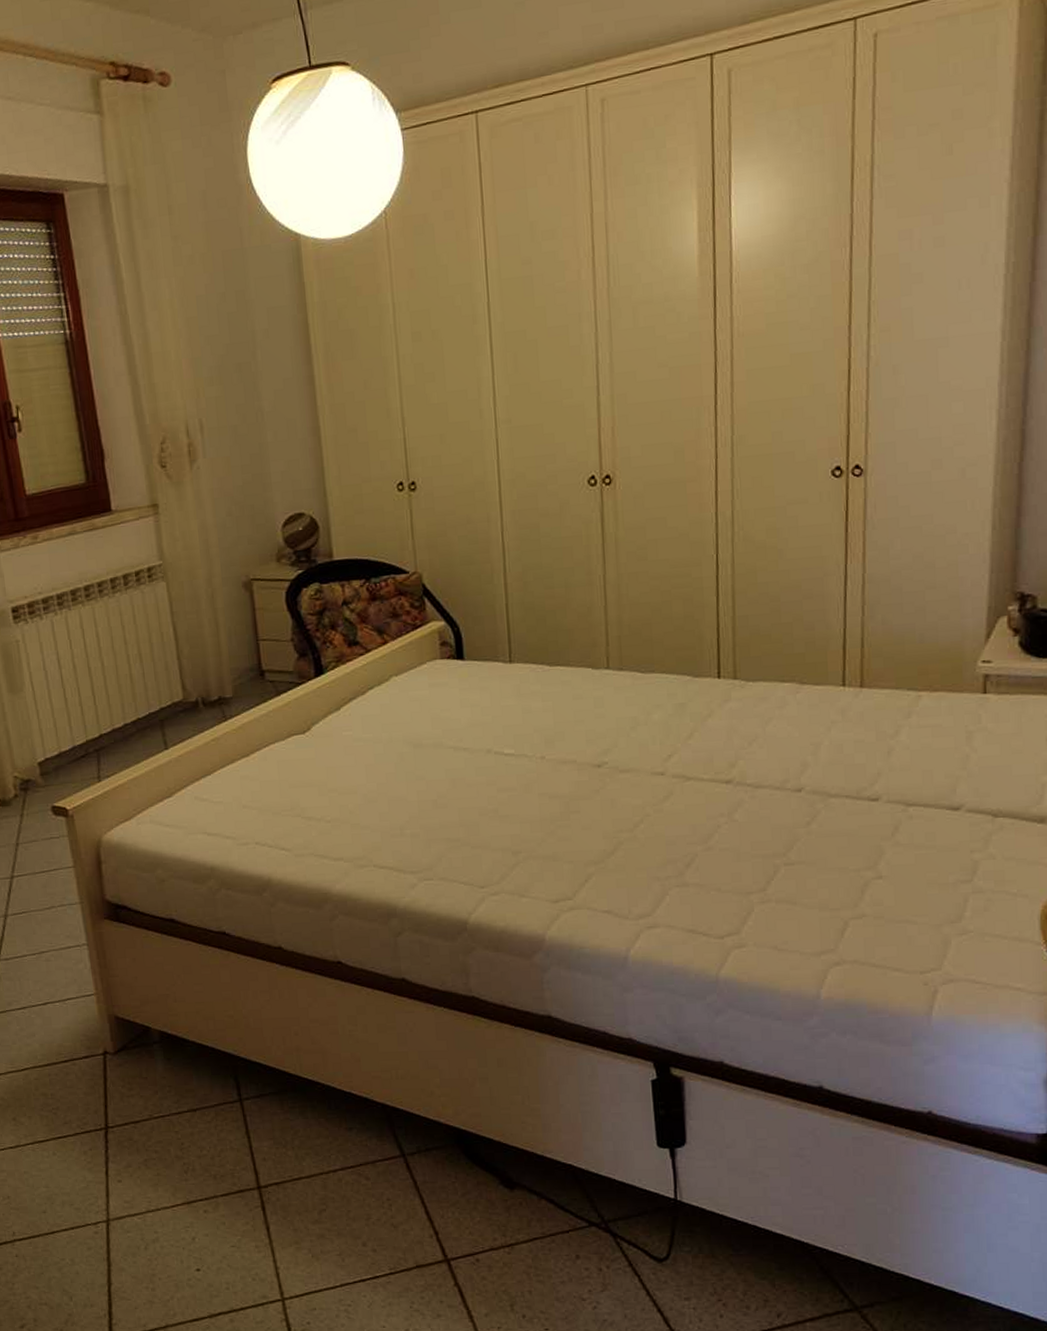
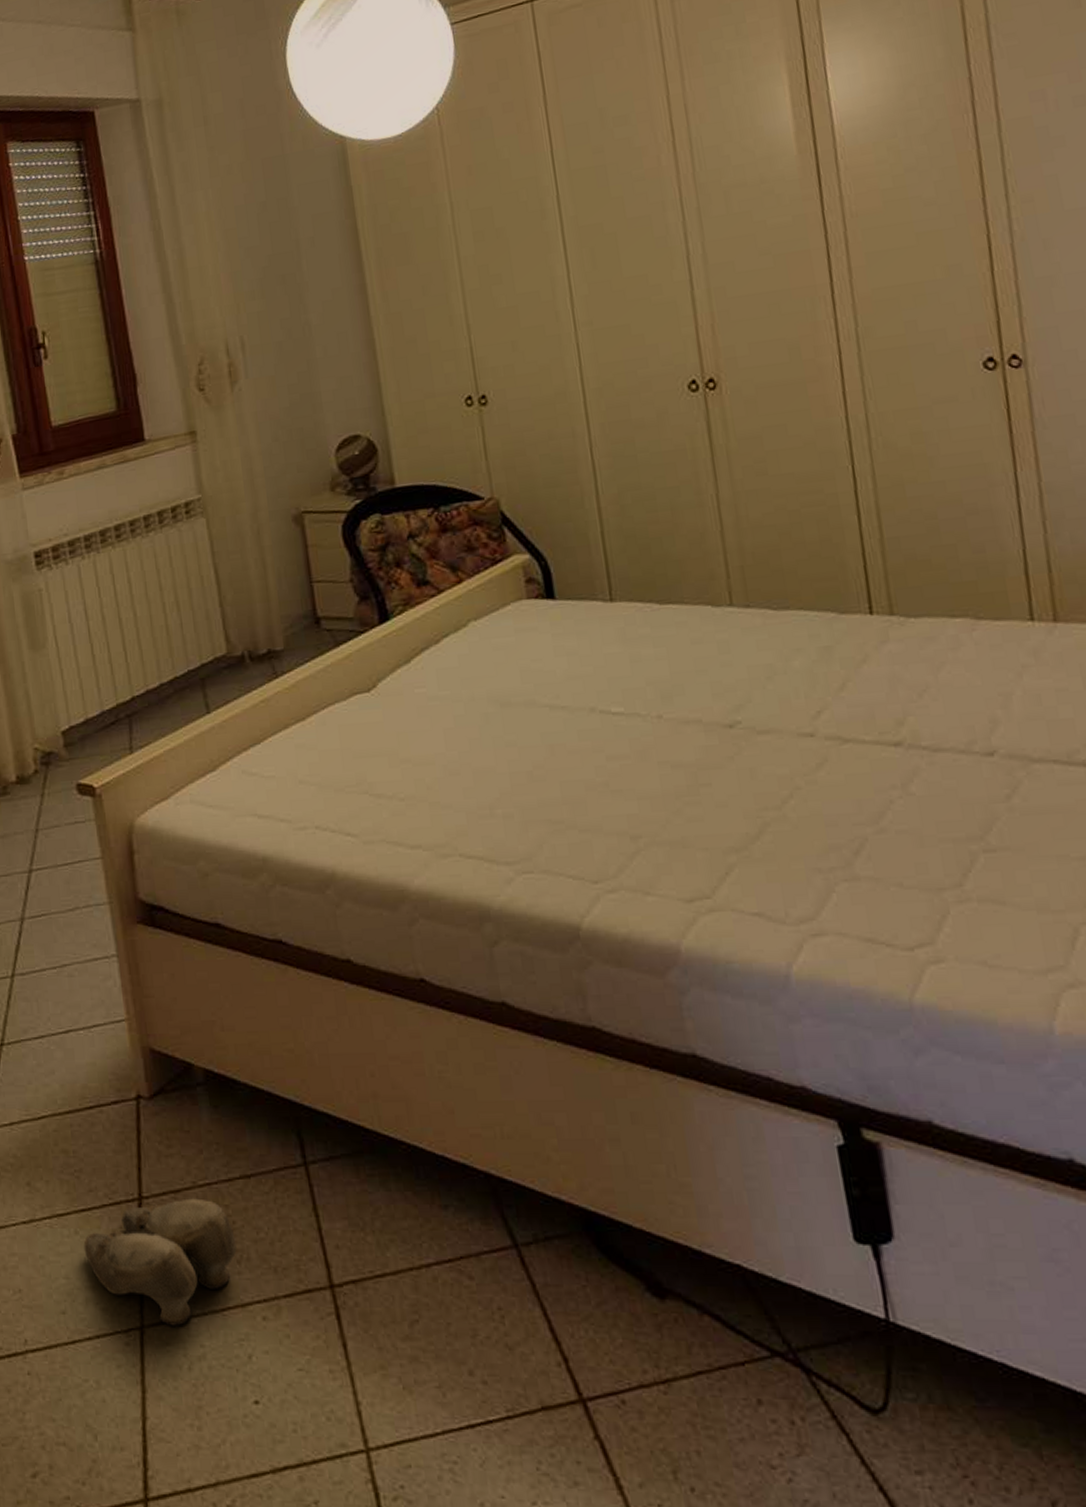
slippers: none [60,1127,184,1219] -> present [83,1198,237,1326]

